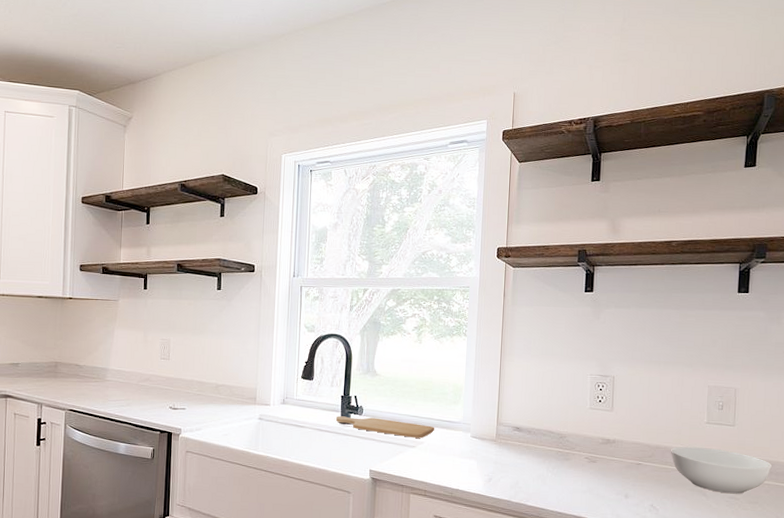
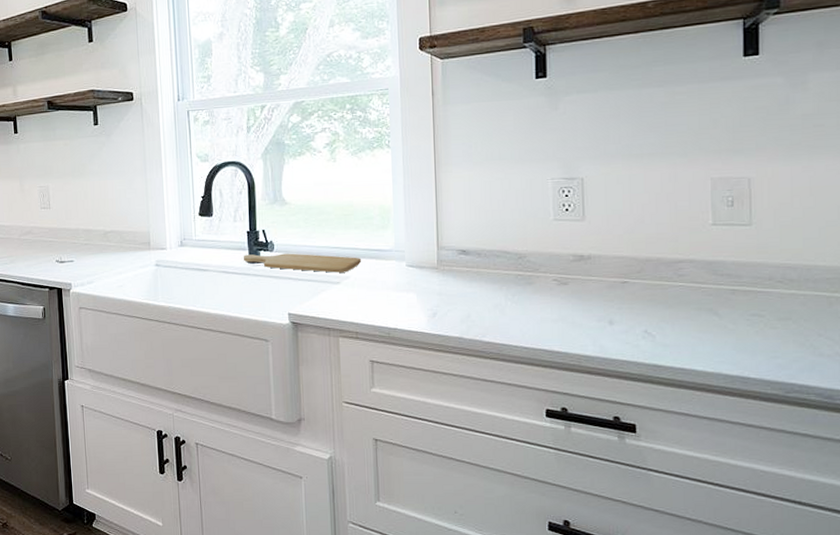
bowl: present [670,446,772,494] -> none [665,255,807,310]

